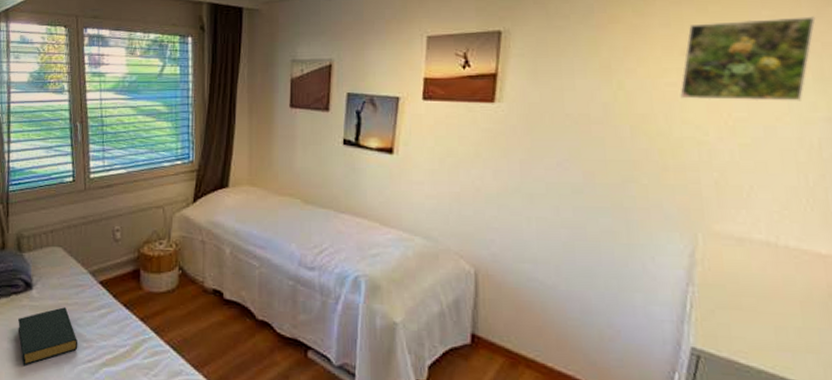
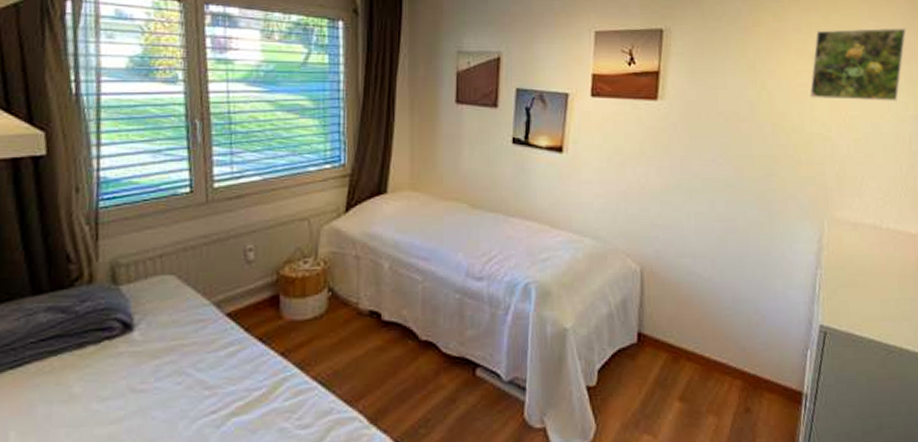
hardback book: present [18,307,79,366] -> none [112,349,198,430]

